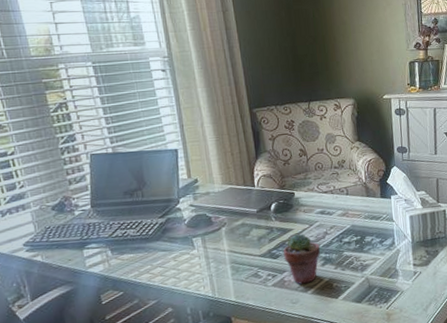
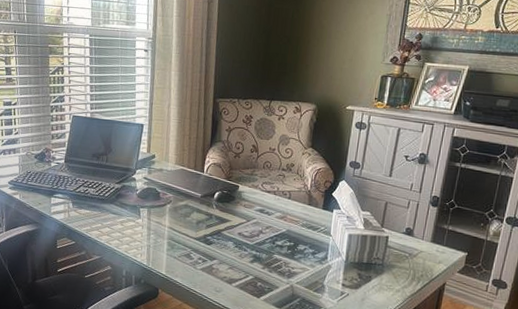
potted succulent: present [283,233,321,285] -> none [216,226,253,276]

